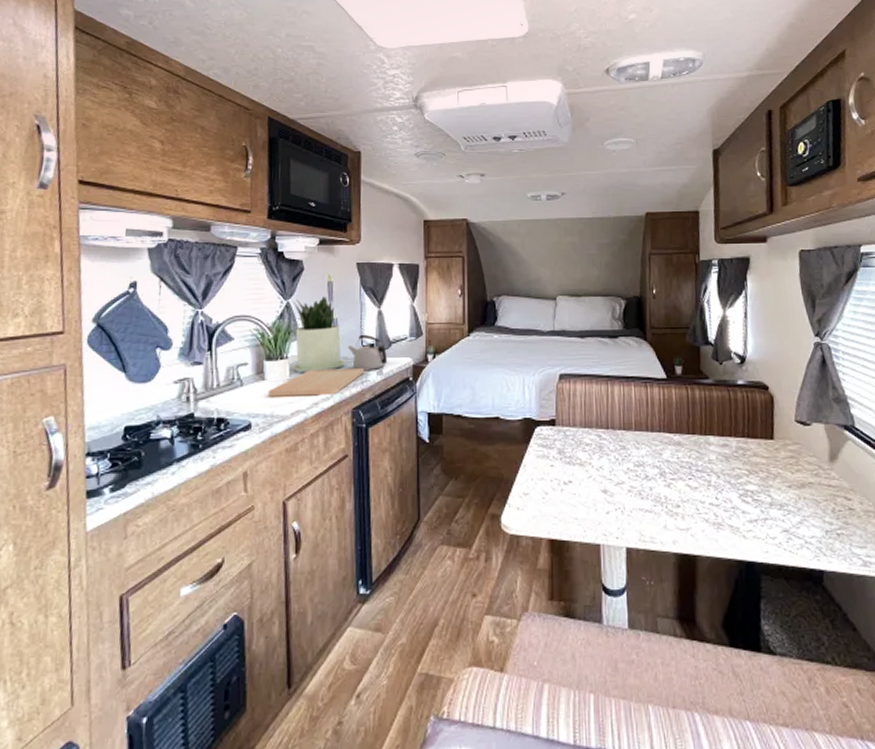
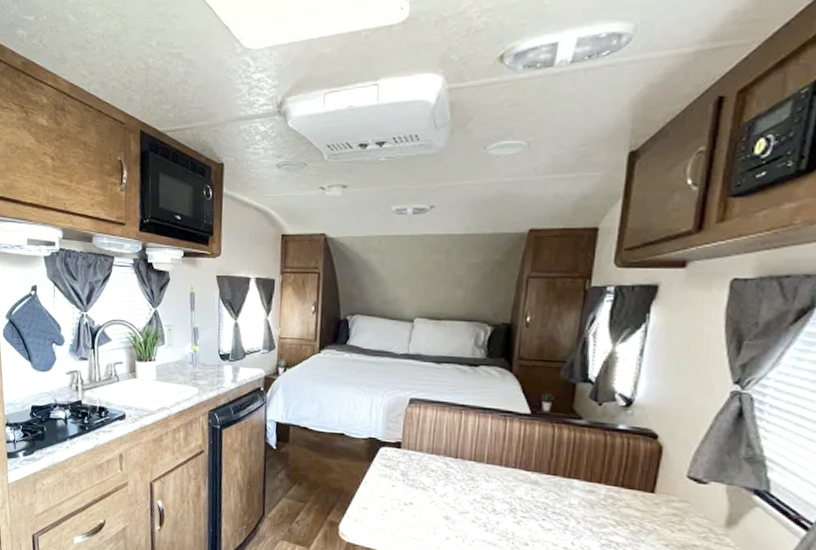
cutting board: present [268,367,365,397] -> none [139,372,221,397]
planter: present [292,296,345,373] -> none [159,306,204,375]
kettle: present [348,334,387,371] -> none [207,343,241,378]

